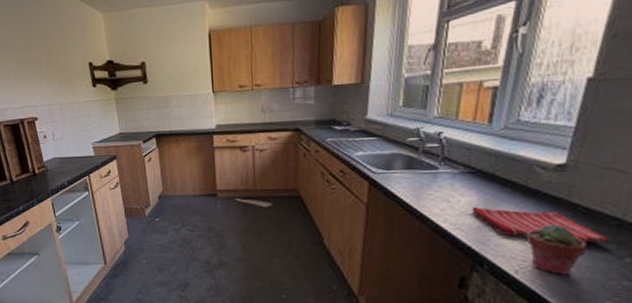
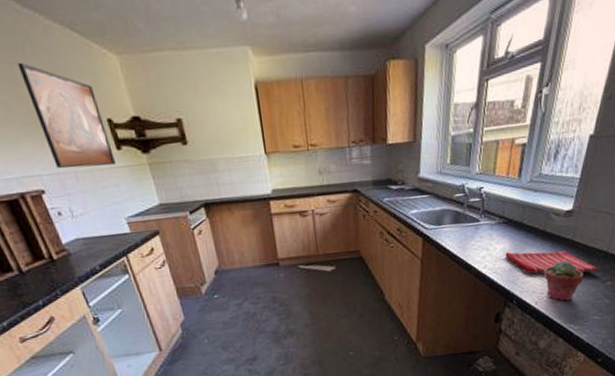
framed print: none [34,21,90,101] -> present [17,62,116,169]

